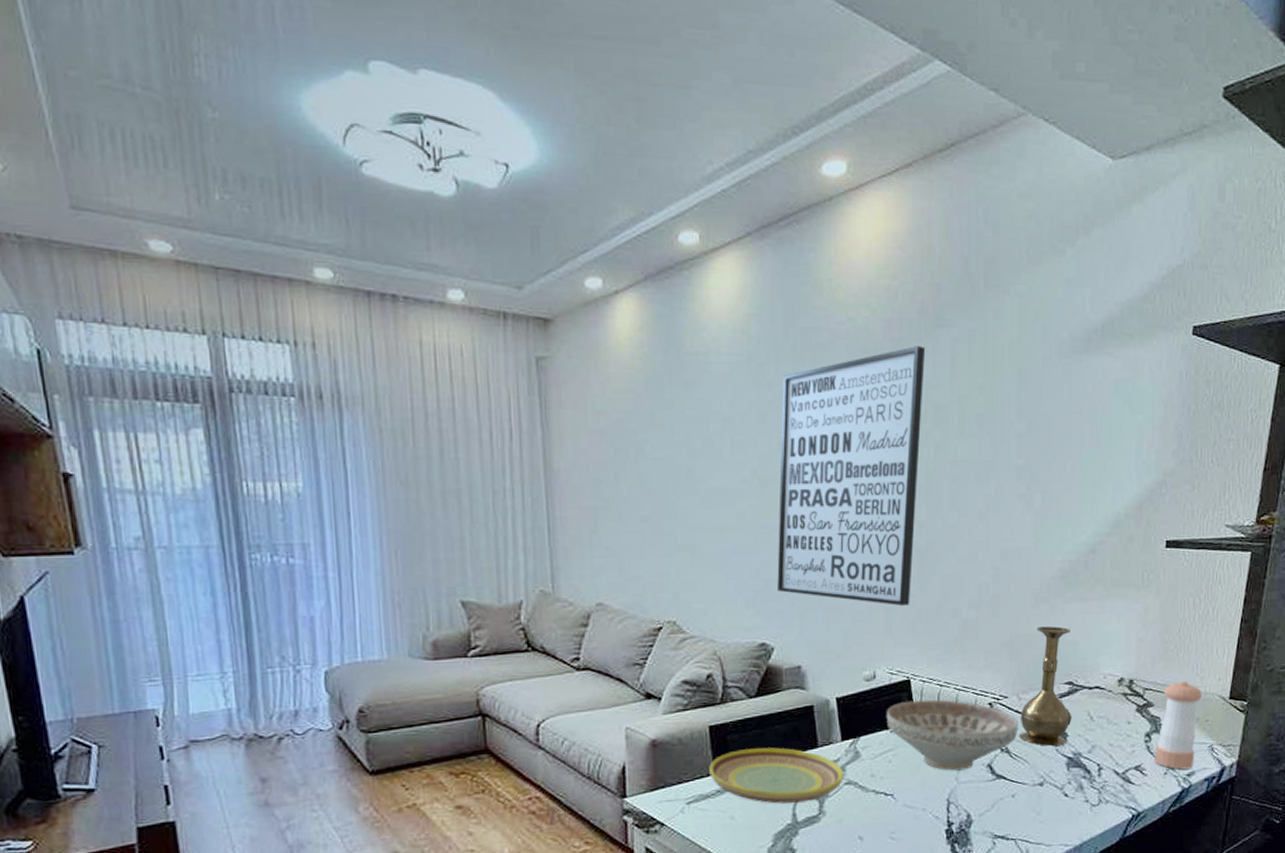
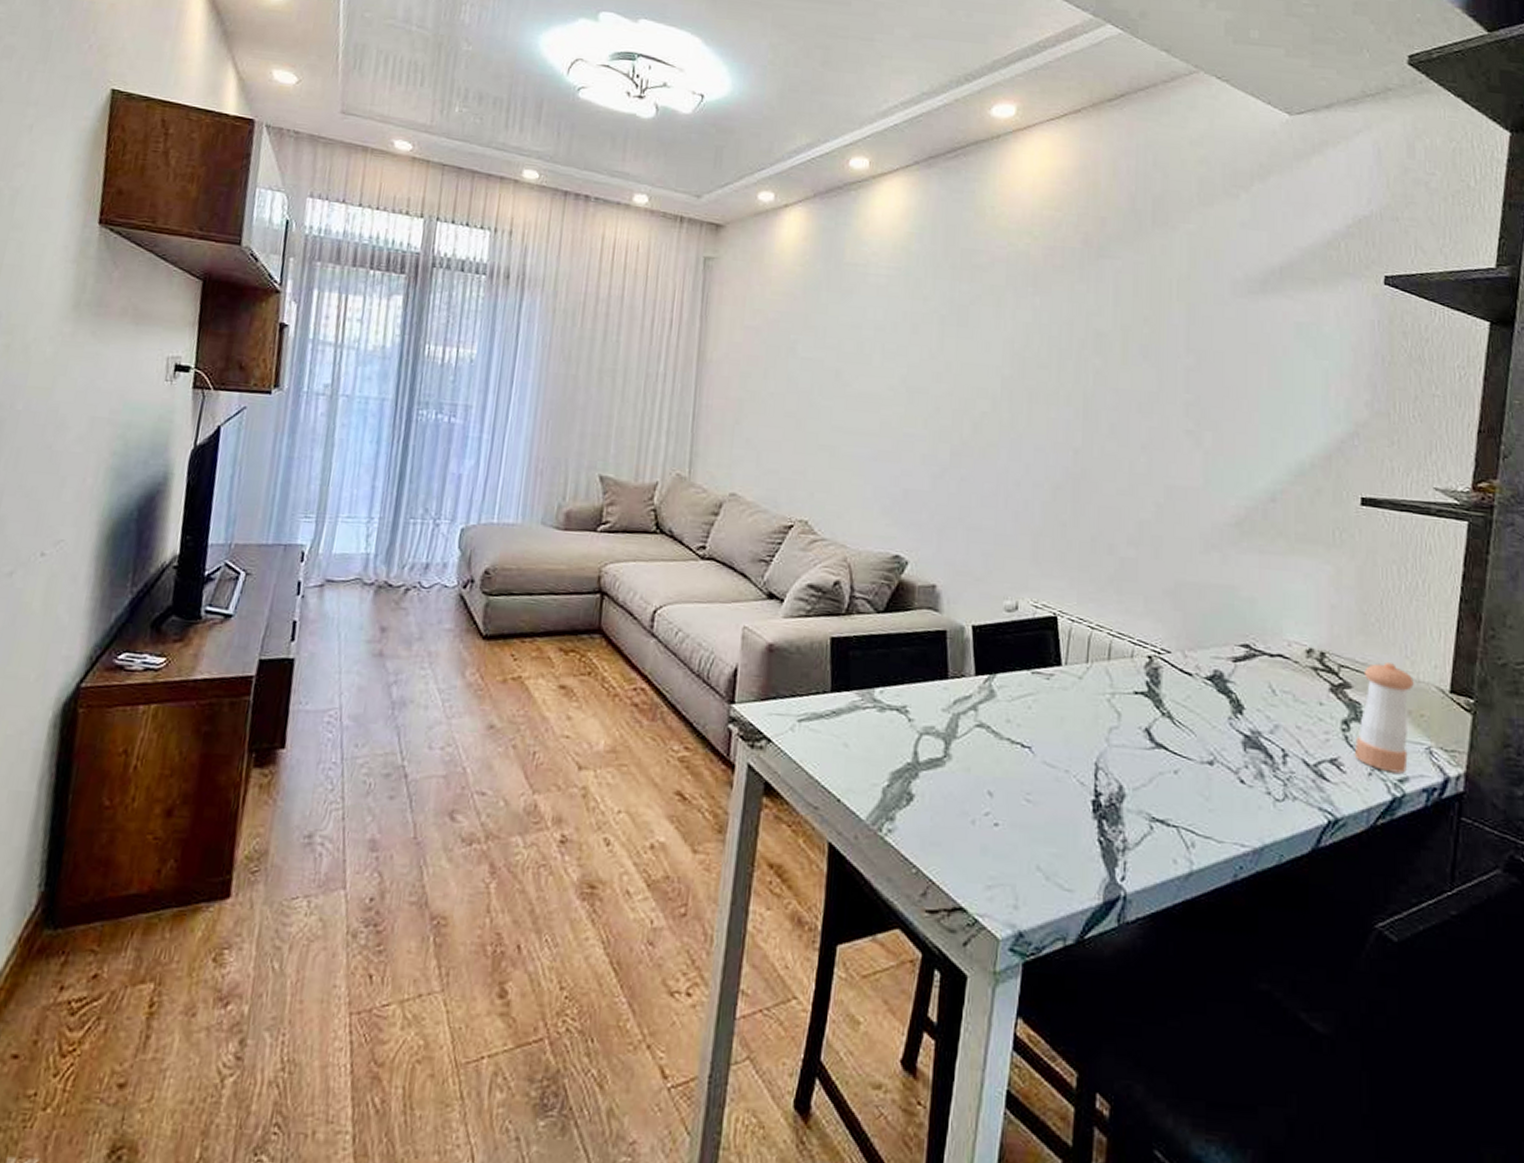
plate: present [709,747,845,804] -> none [826,668,977,740]
wall art: present [777,346,926,606] -> none [917,274,1088,534]
decorative bowl: present [886,699,1018,771] -> none [1027,640,1183,731]
vase: present [1018,626,1072,746] -> none [1183,575,1249,719]

